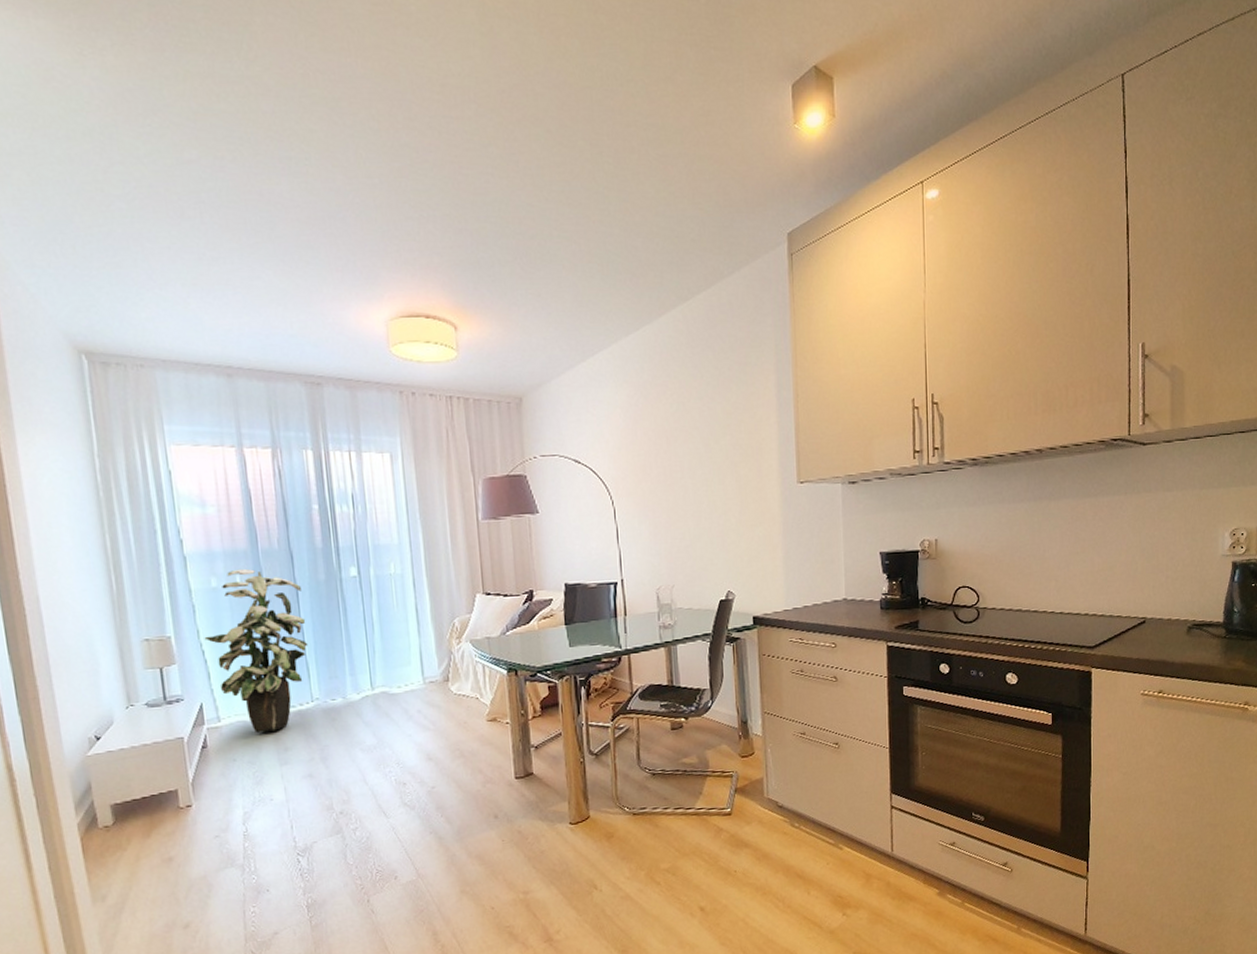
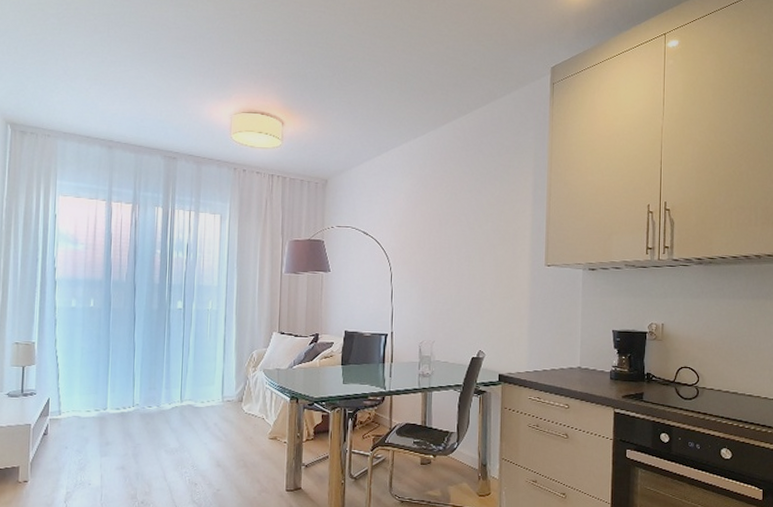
indoor plant: present [204,568,308,733] -> none [59,294,138,427]

